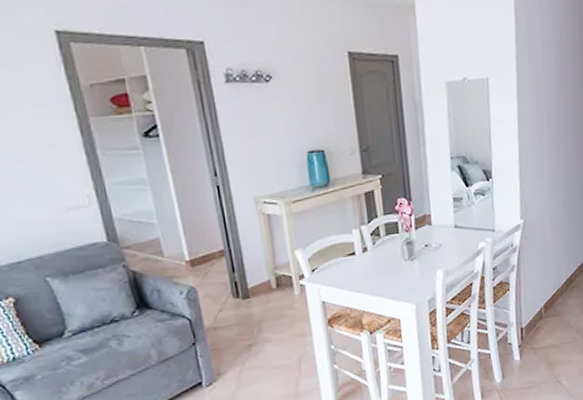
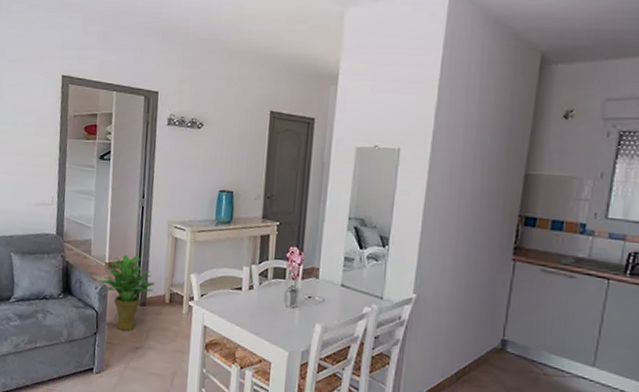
potted plant: none [183,244,255,332] -> present [99,255,155,331]

